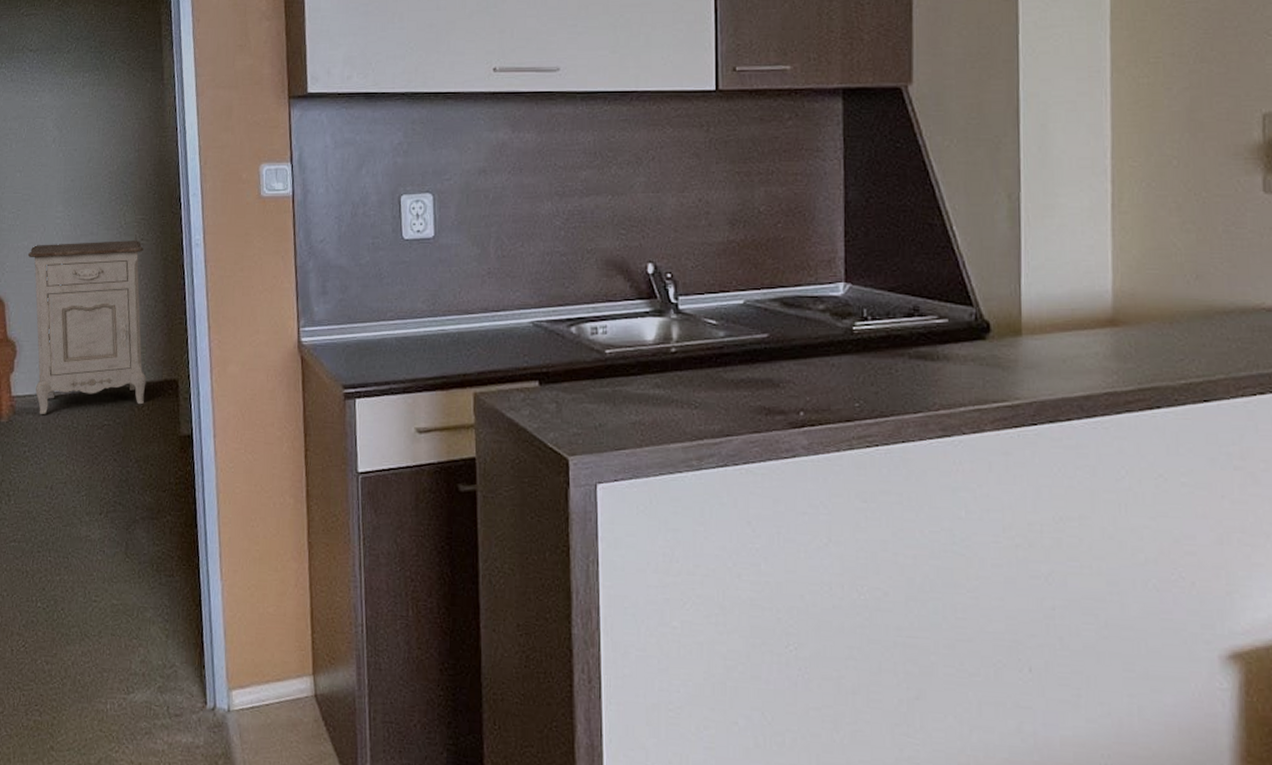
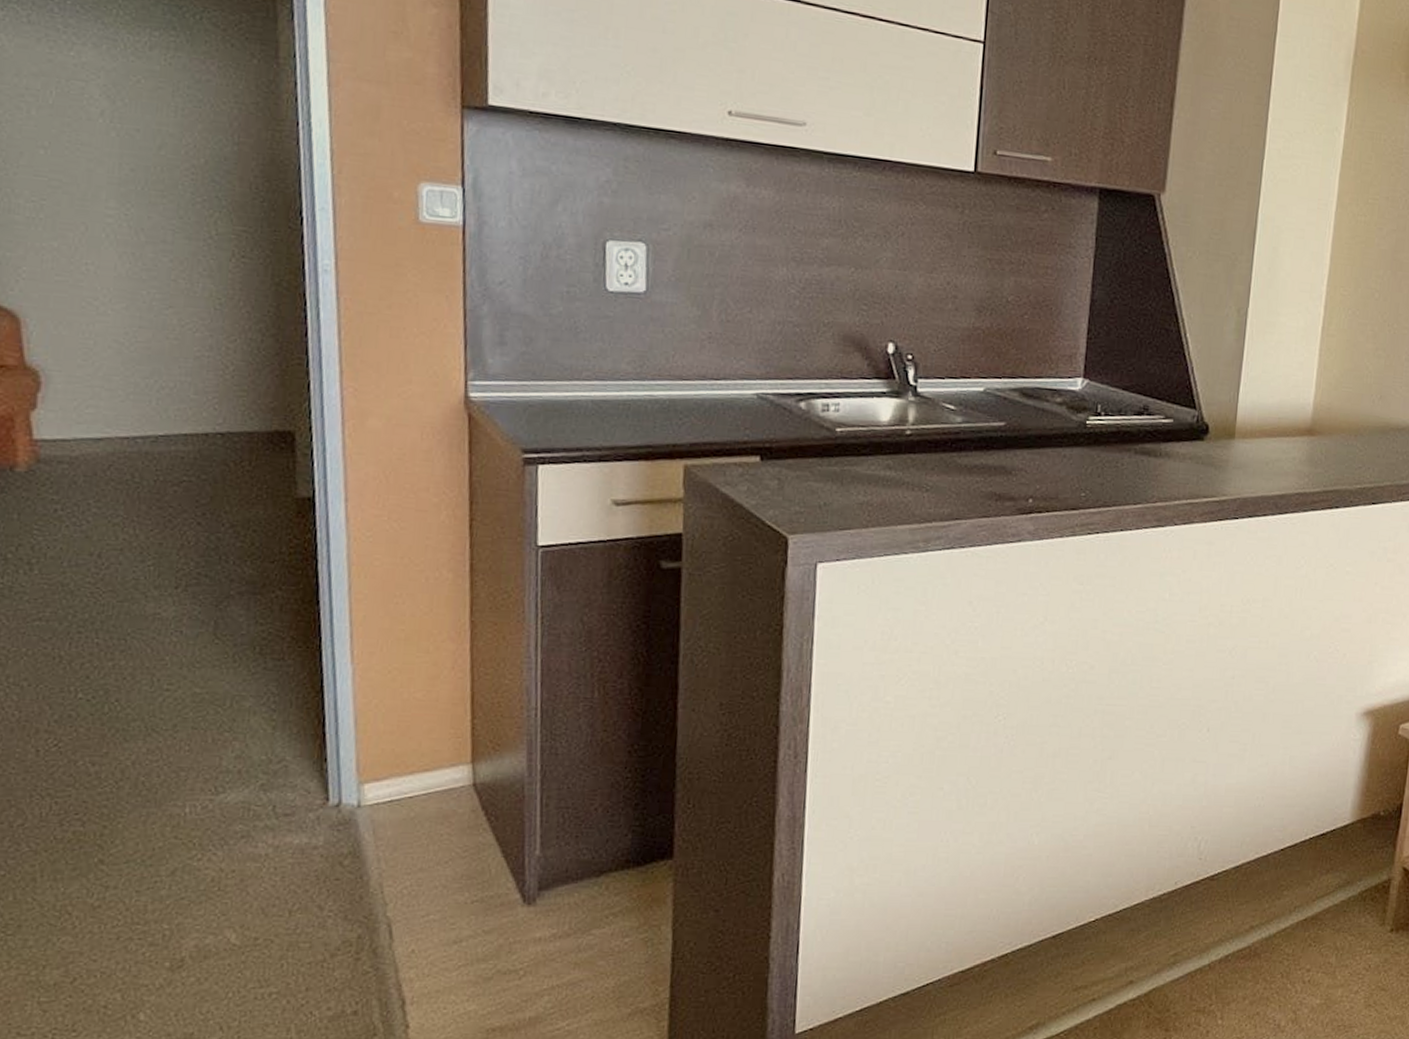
nightstand: present [27,241,146,415] -> none [58,248,248,466]

